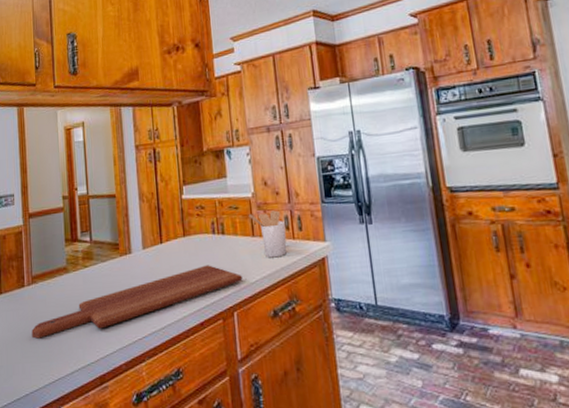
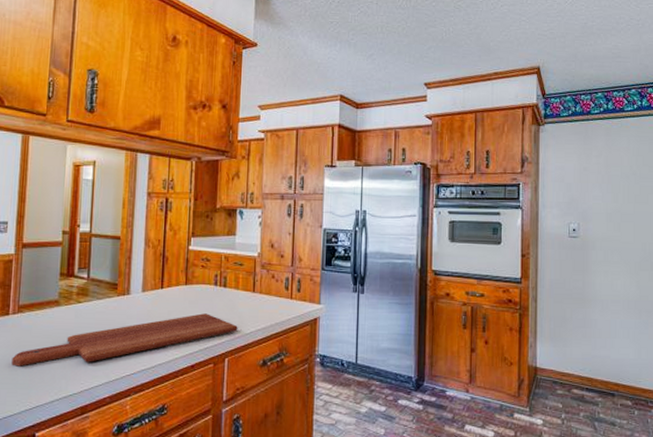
utensil holder: present [248,210,287,258] -> none [252,271,286,314]

